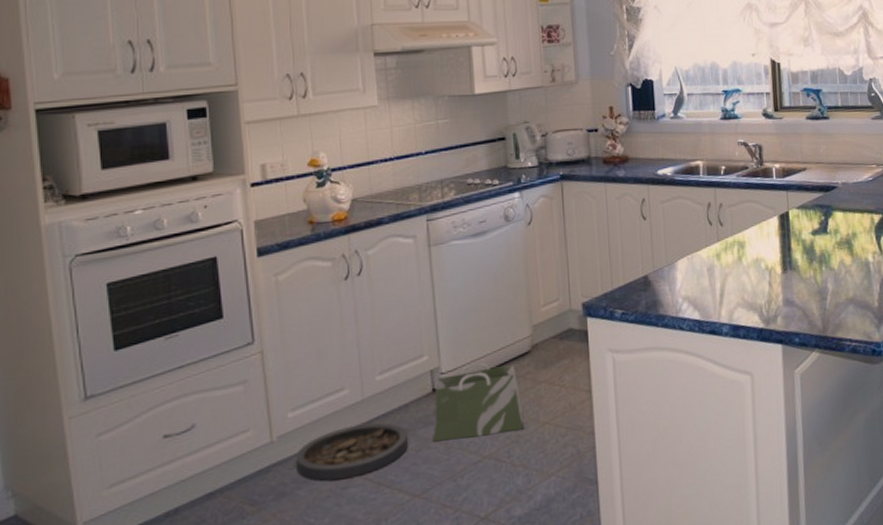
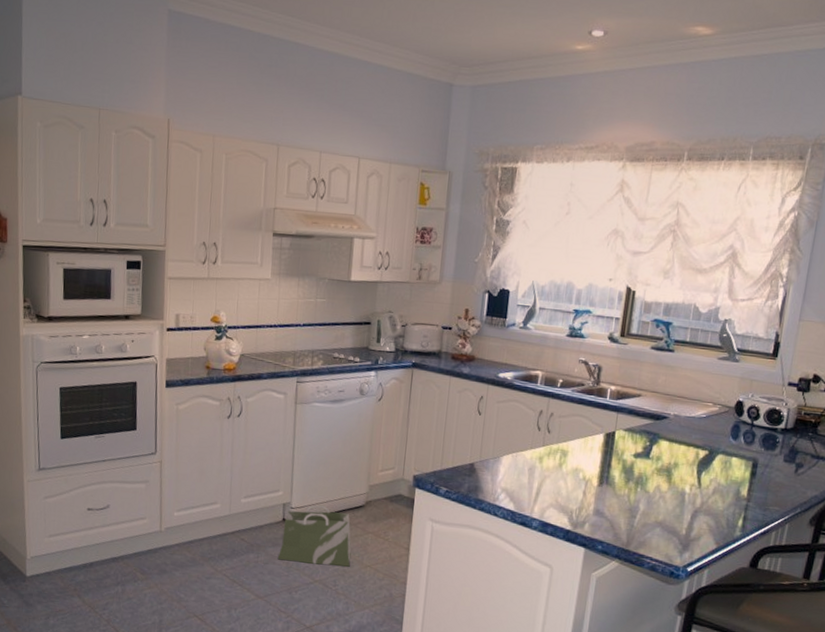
pet bowl: present [296,423,408,481] -> none [176,532,259,572]

